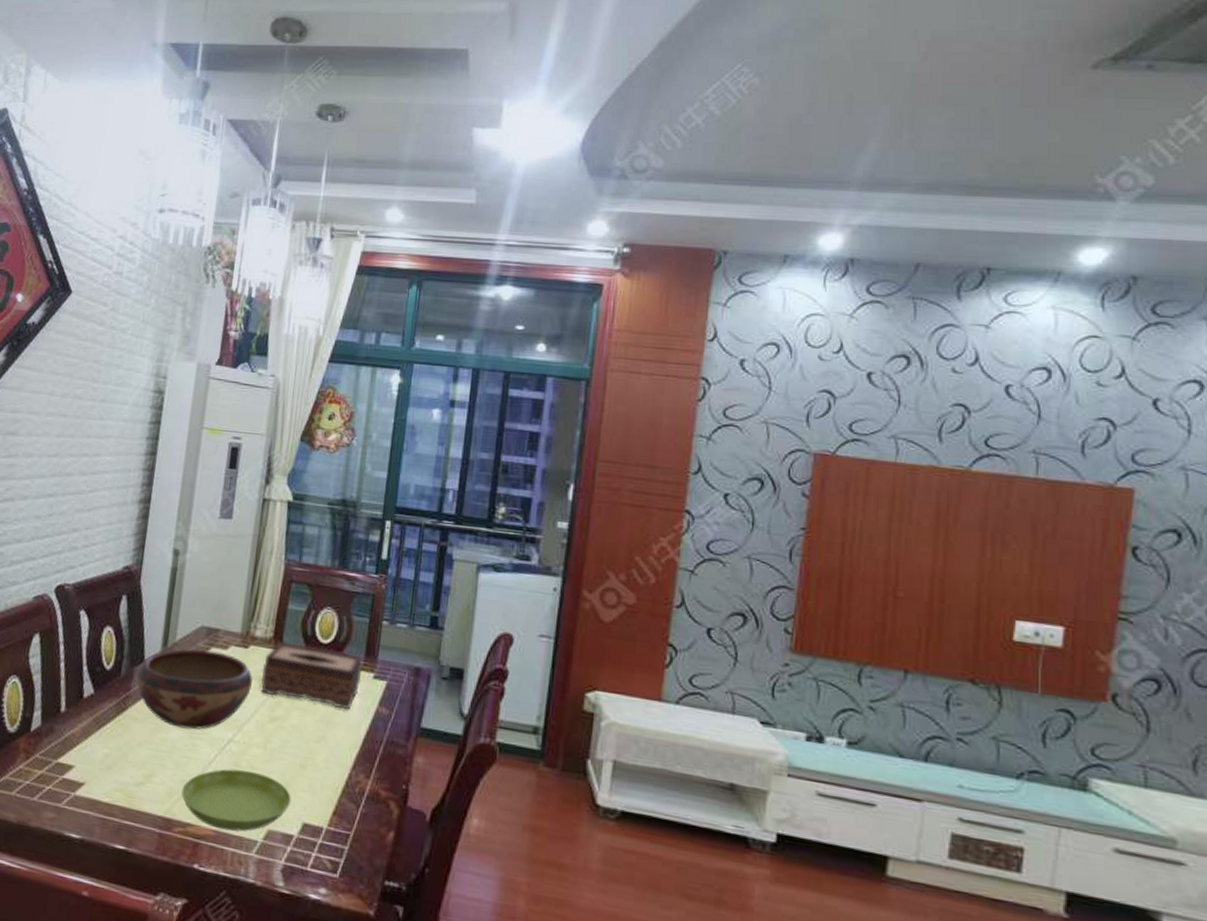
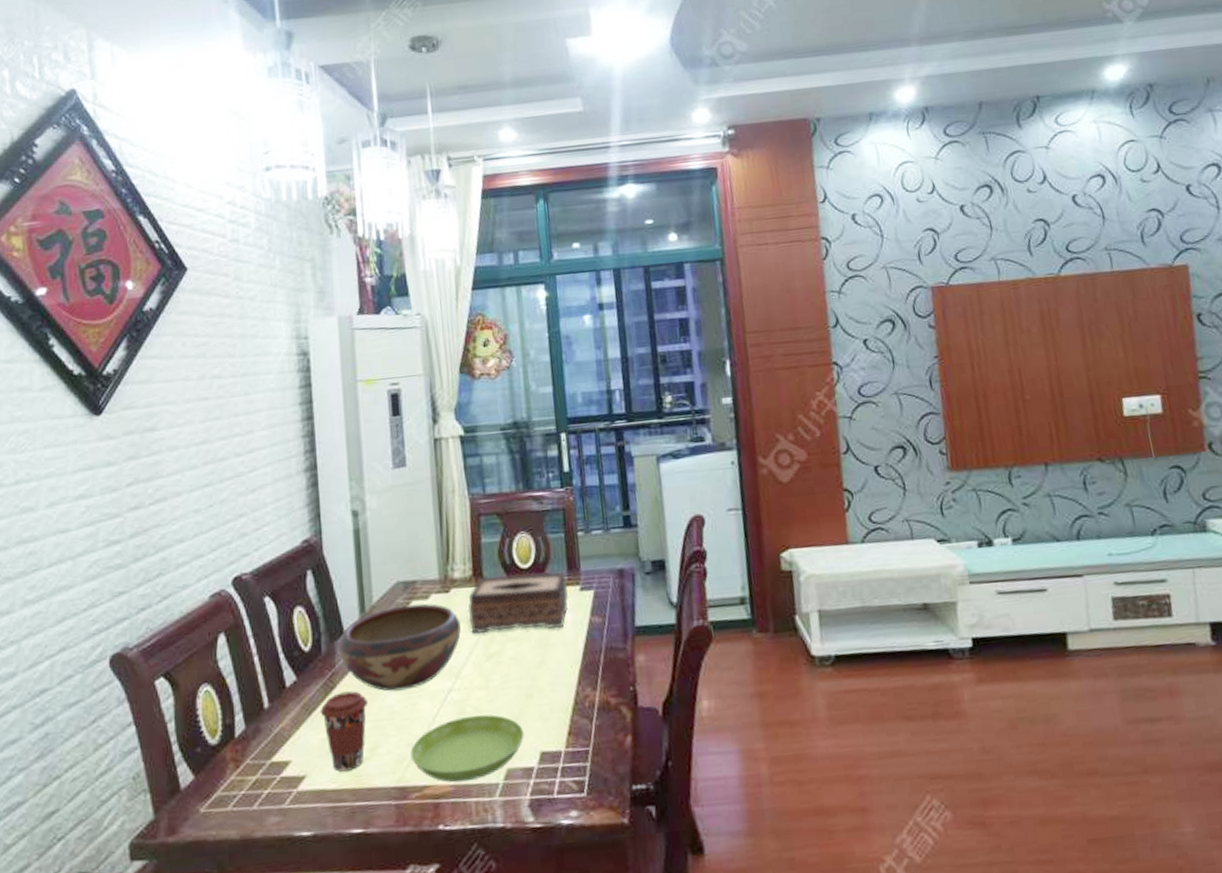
coffee cup: none [109,715,154,790] -> present [321,691,369,772]

